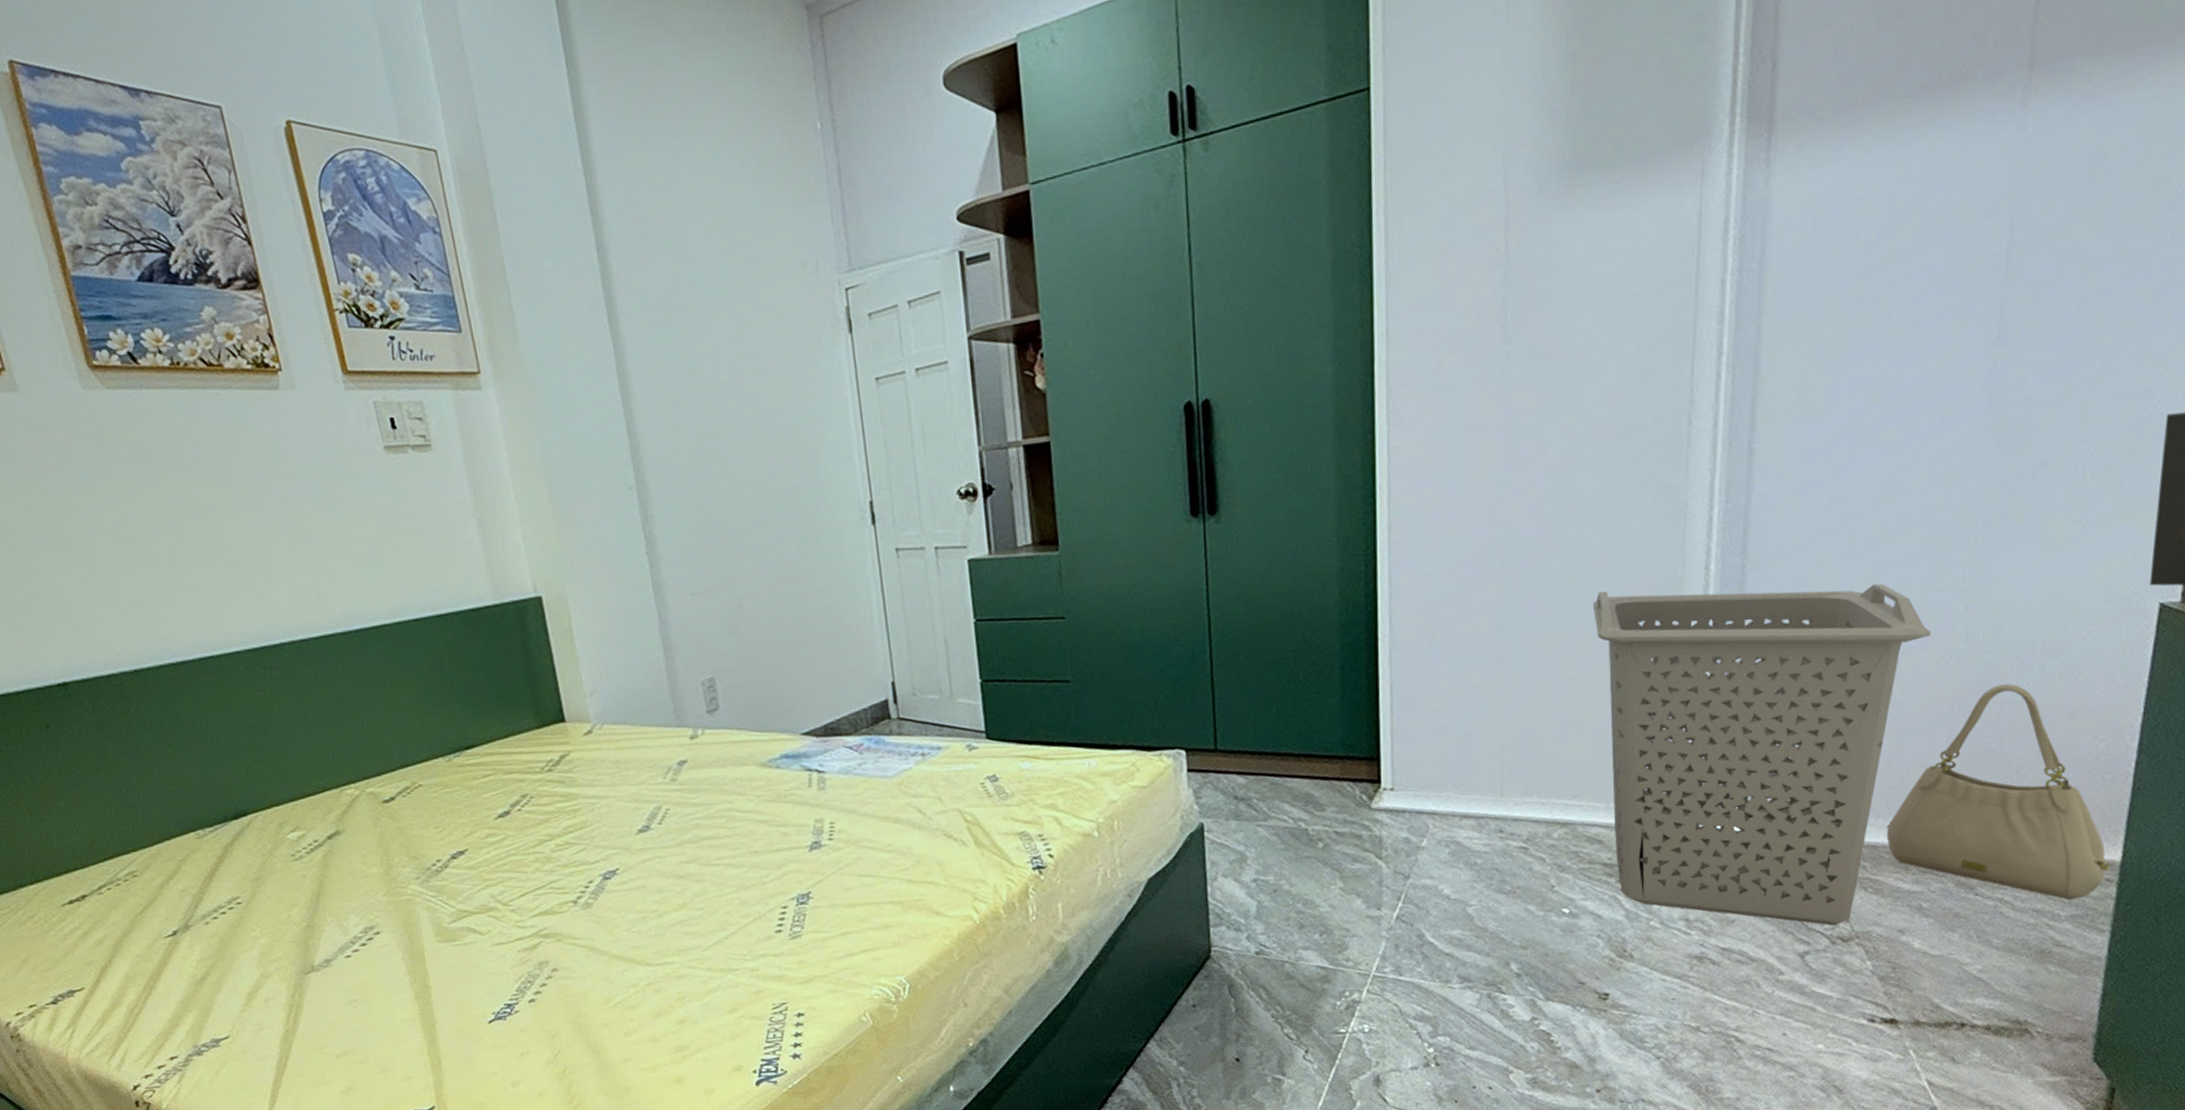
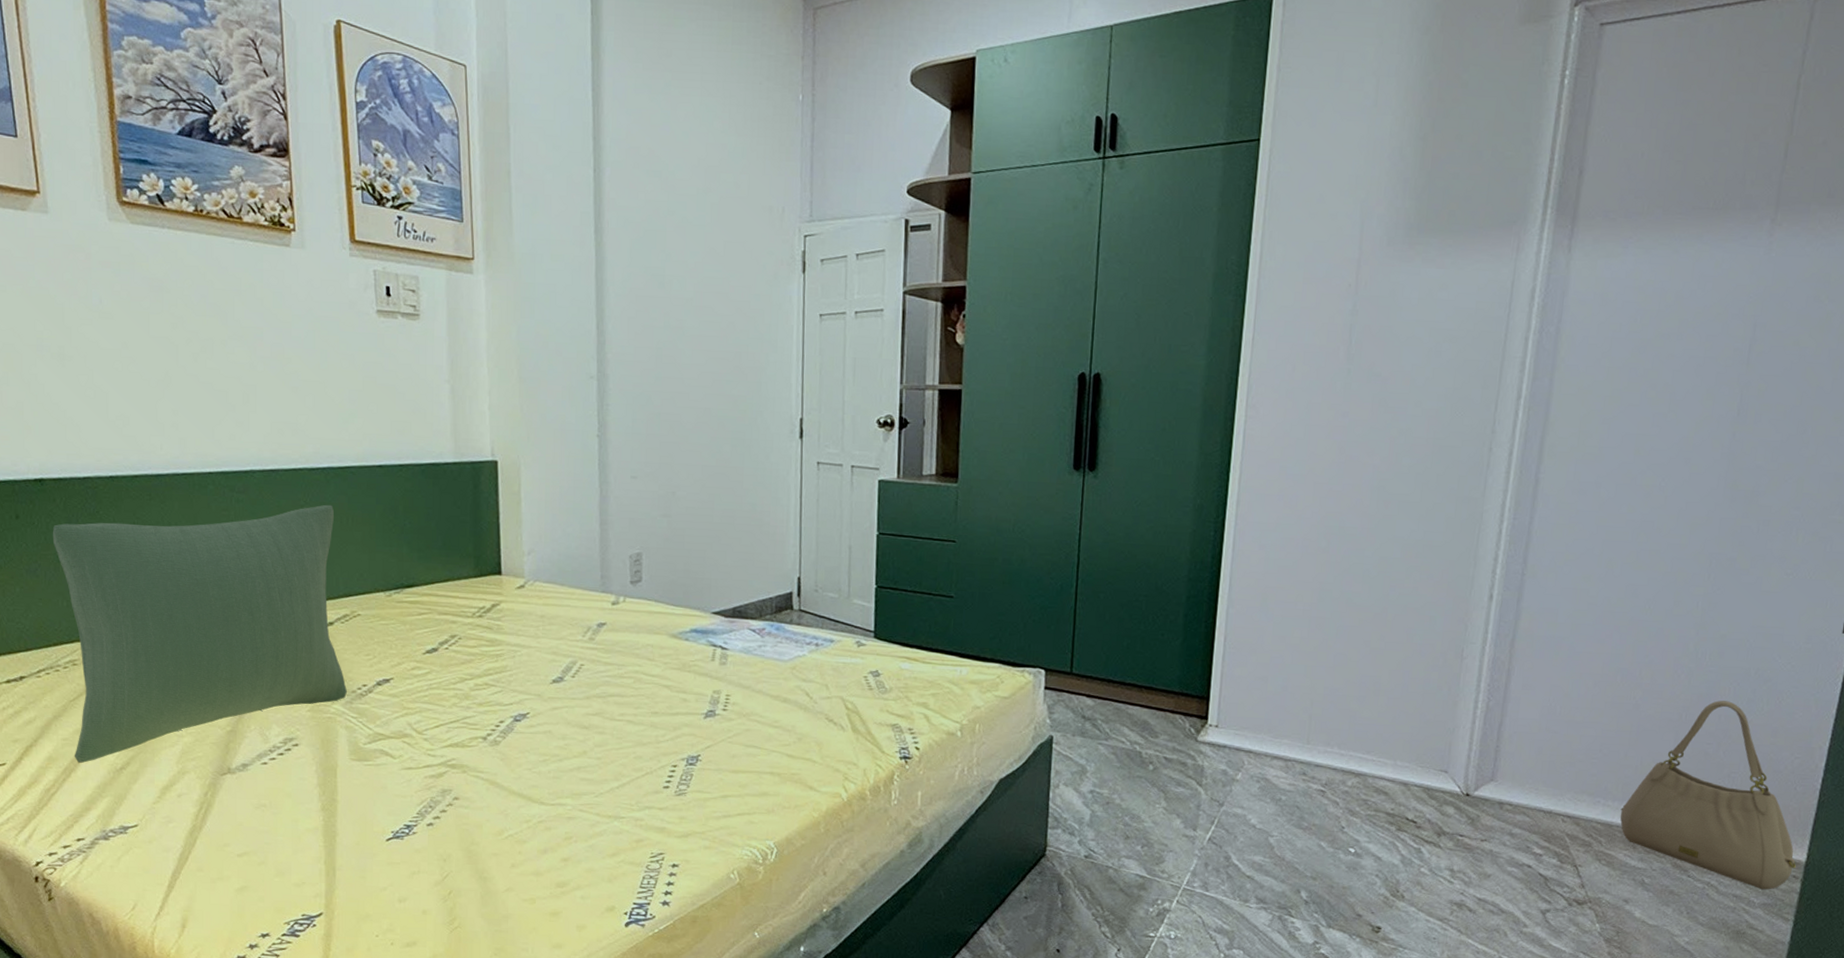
pillow: none [86,669,422,980] -> present [52,504,348,764]
laundry basket: present [1592,584,1931,926] -> none [1398,579,1668,890]

